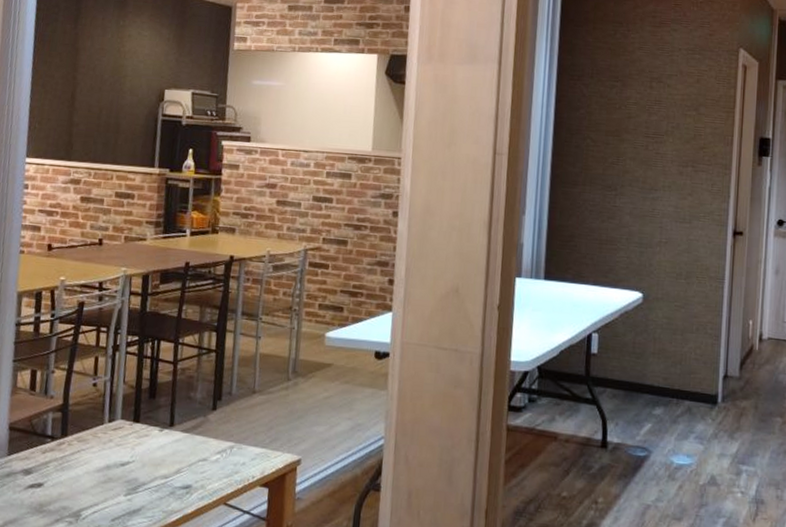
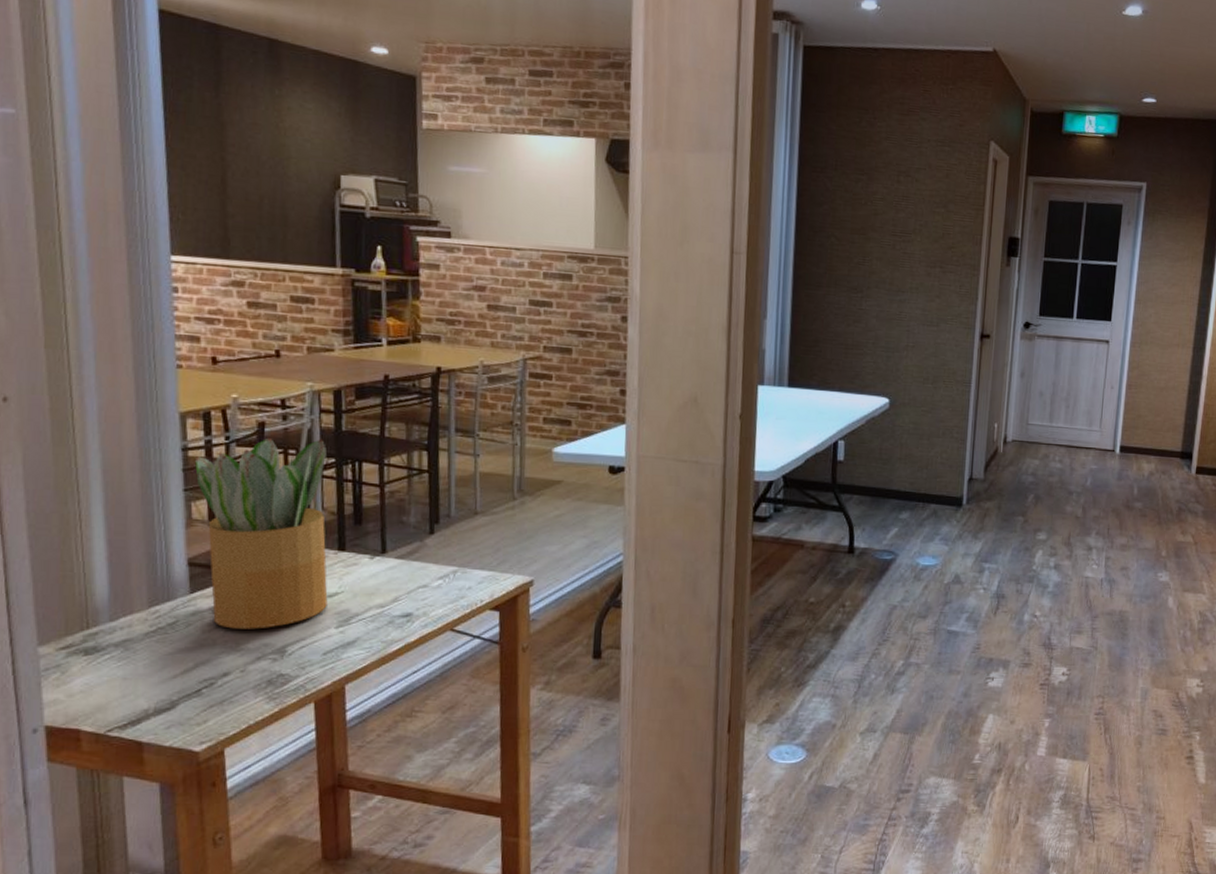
potted plant: none [24,316,132,493] -> present [195,437,328,629]

